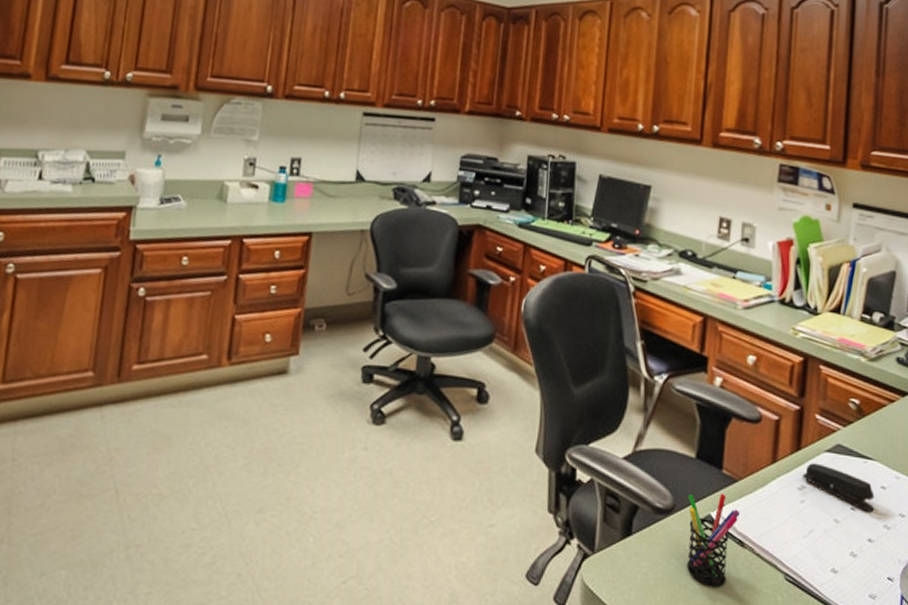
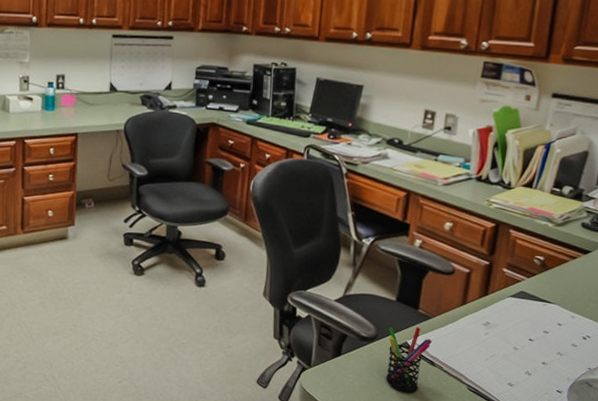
stapler: present [803,463,875,512] -> none [488,305,551,343]

